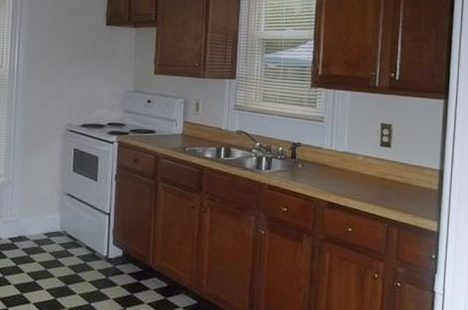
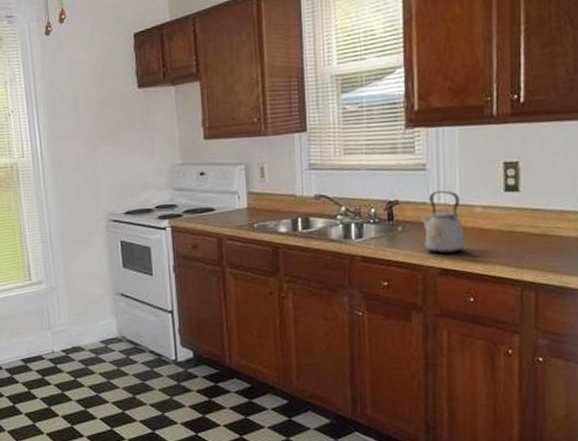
kettle: none [316,139,349,191] -> present [421,190,465,254]

